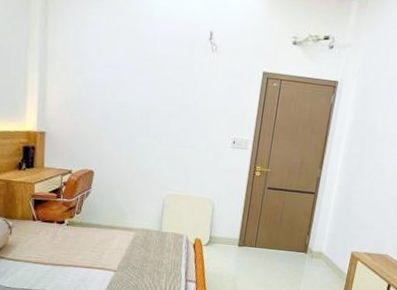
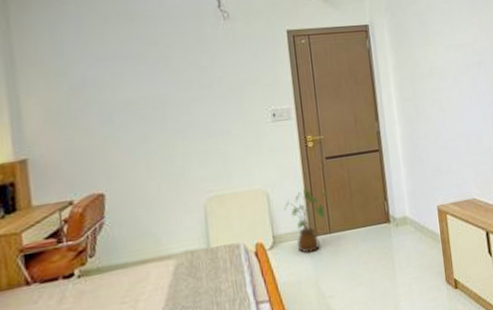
house plant: none [223,208,262,257] -> present [284,188,330,254]

